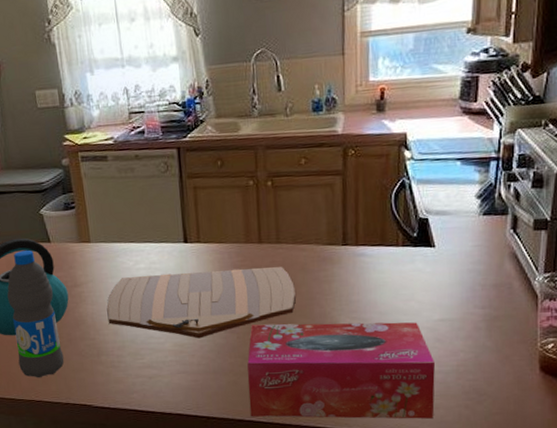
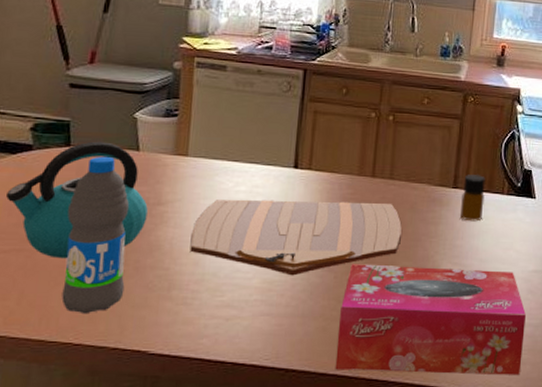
bottle: none [353,229,379,277] -> present [459,175,486,222]

